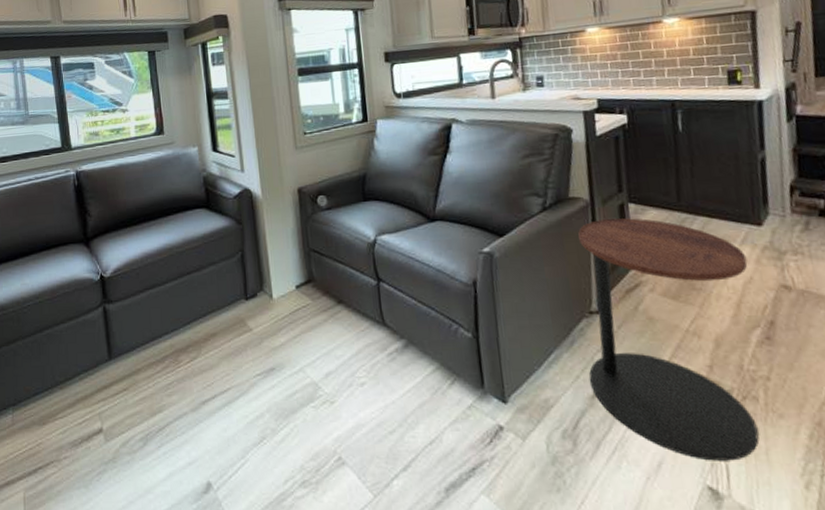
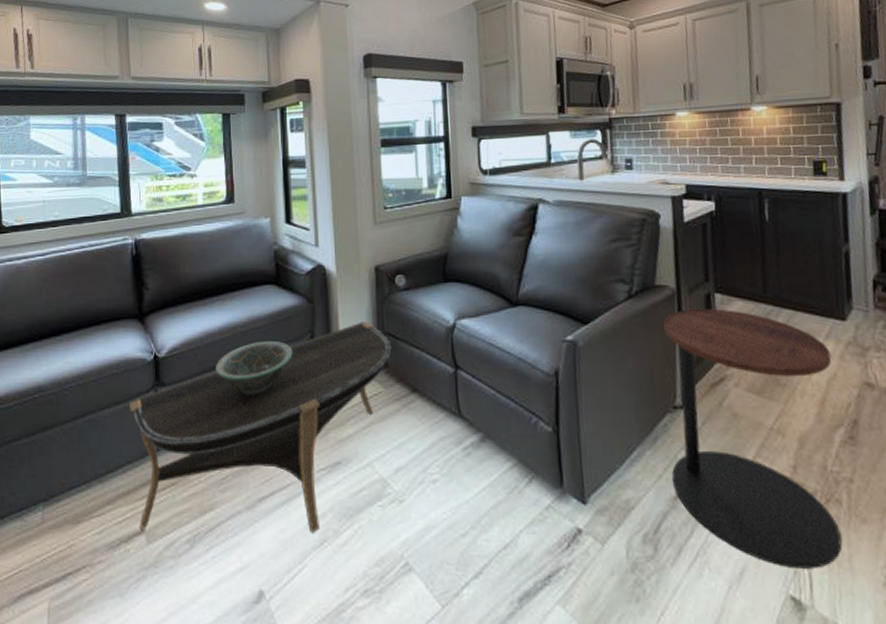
coffee table: none [82,239,317,431] -> present [130,321,392,532]
decorative bowl: none [156,259,226,309] -> present [216,340,293,394]

